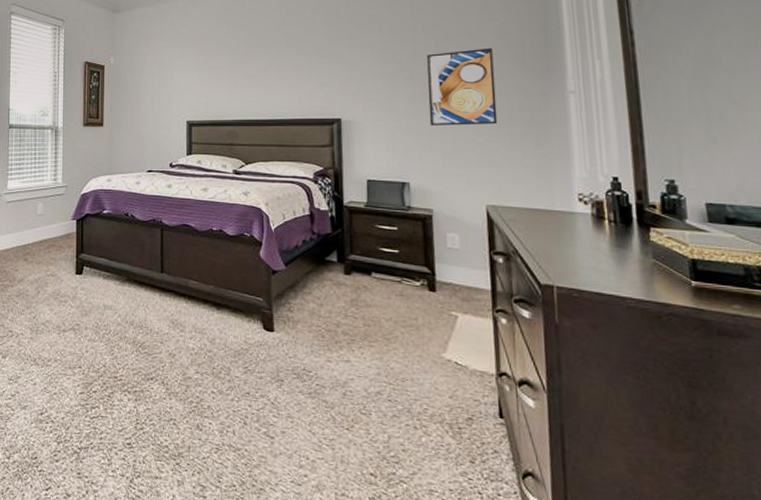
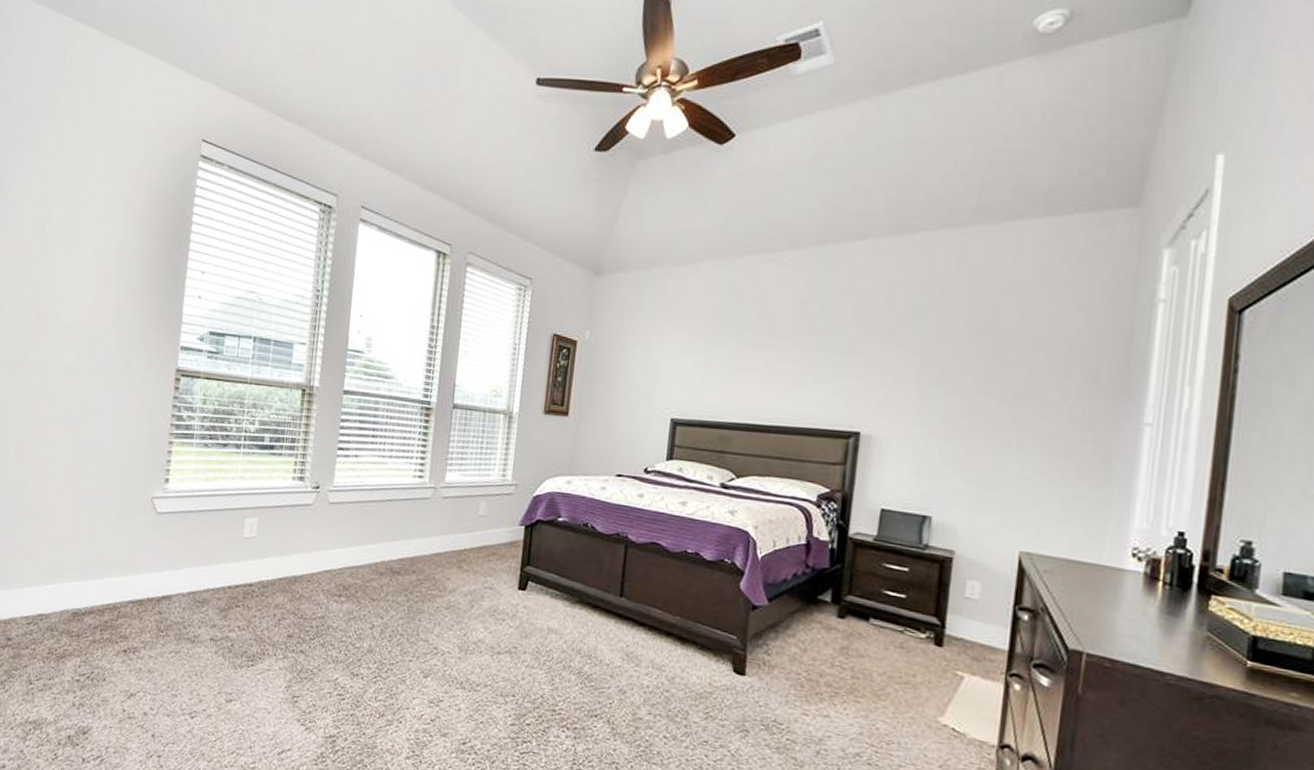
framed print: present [426,47,498,126] -> none [968,360,1061,456]

